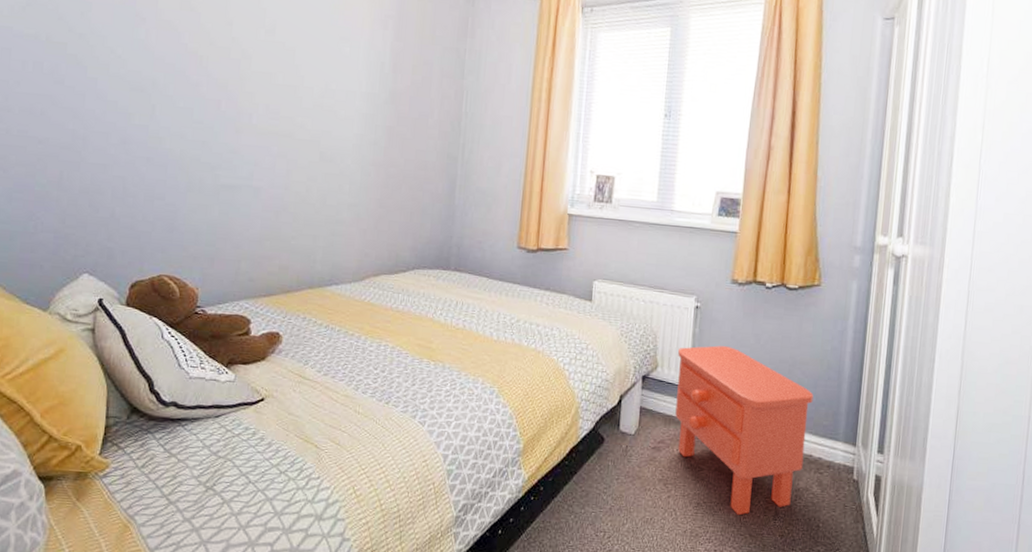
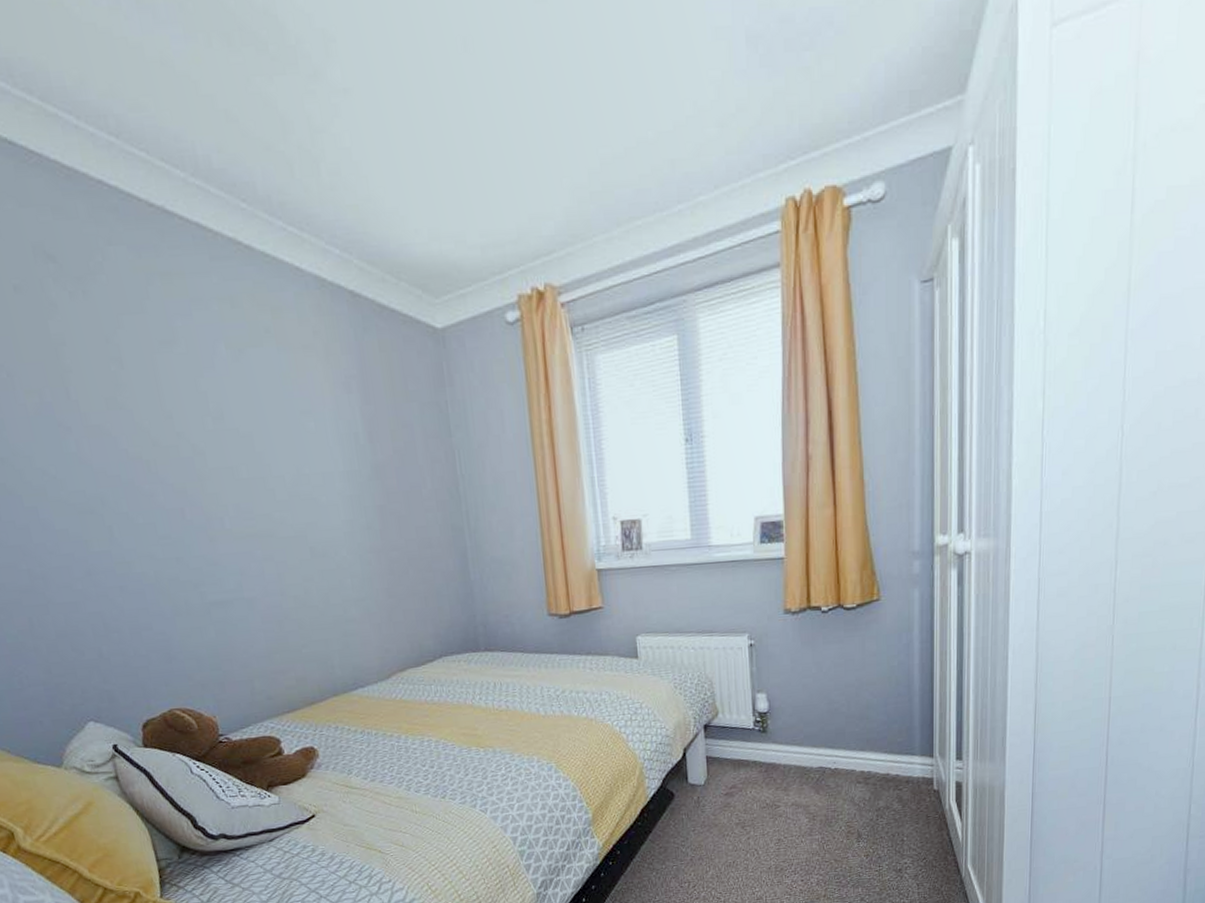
nightstand: present [675,345,814,516] -> none [738,680,884,844]

